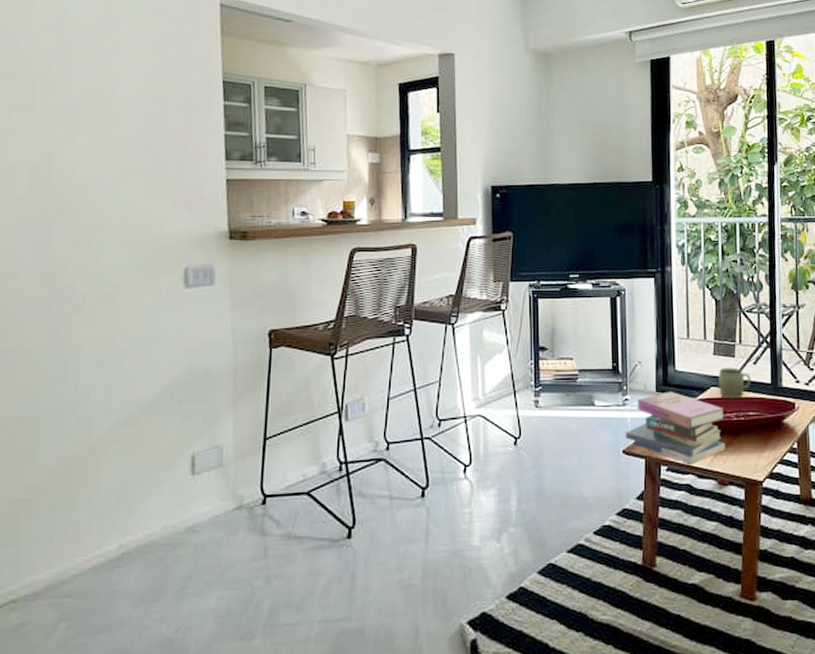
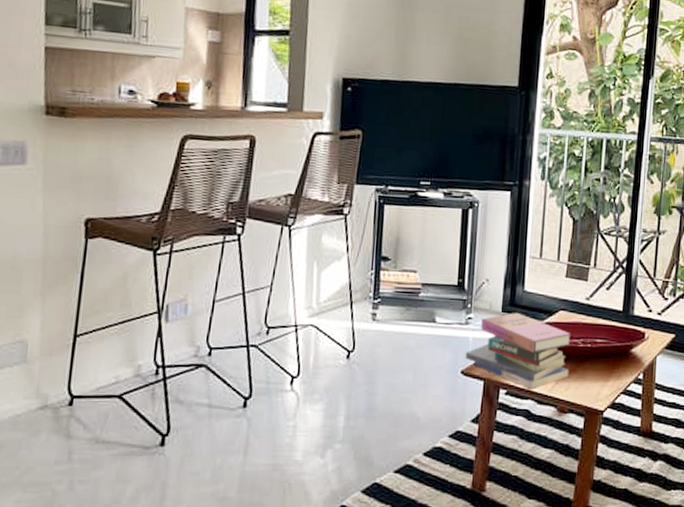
mug: present [718,367,751,398] -> none [568,291,602,324]

